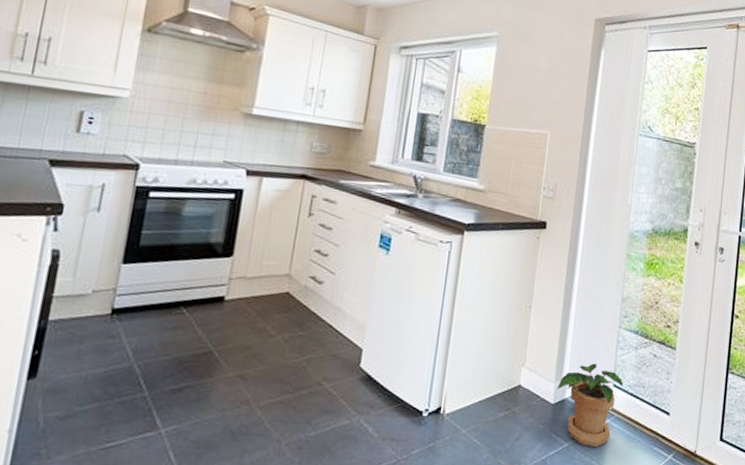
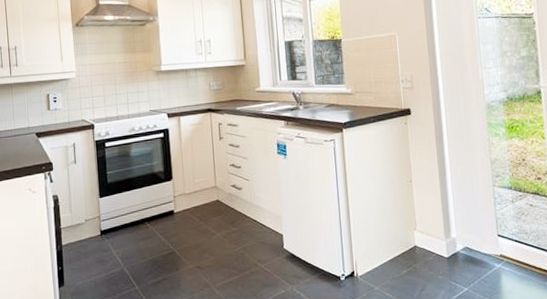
potted plant: present [557,363,624,448] -> none [448,219,507,289]

